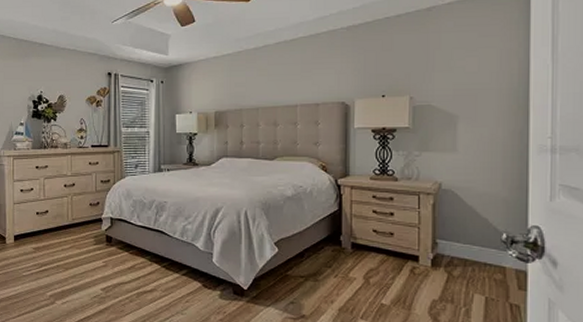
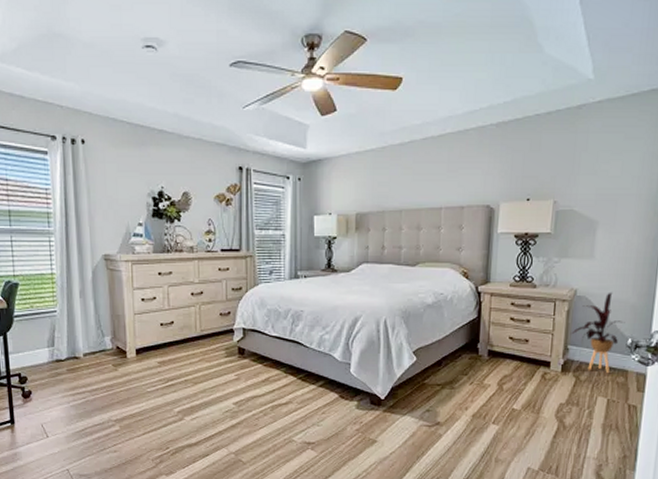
house plant: none [439,185,498,269] -> present [571,292,625,373]

